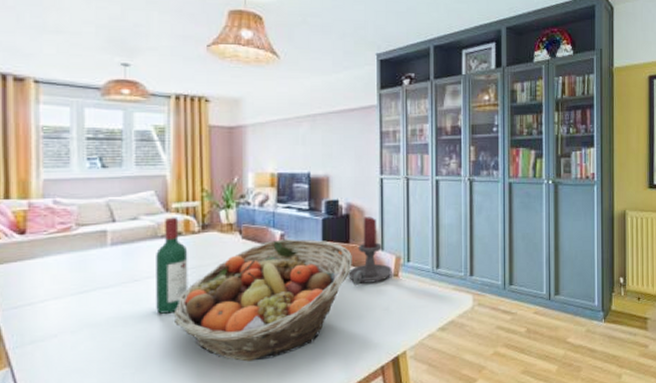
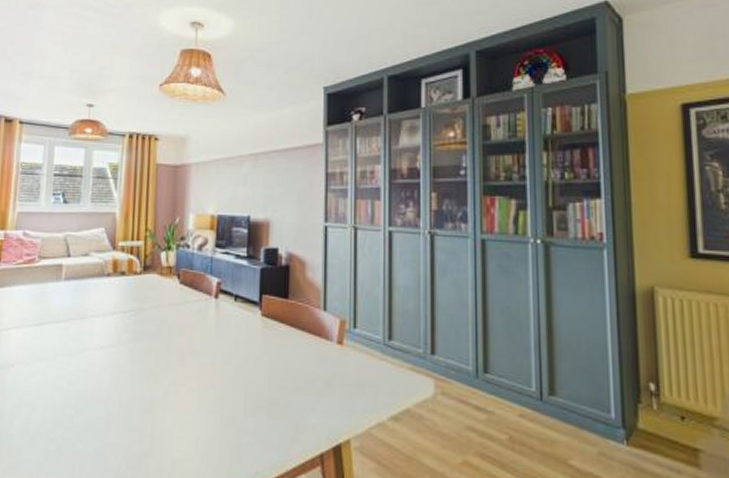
wine bottle: present [156,217,188,314] -> none [97,255,130,357]
fruit basket: present [173,239,352,362] -> none [112,288,291,423]
candle holder: present [348,217,392,285] -> none [286,269,336,349]

